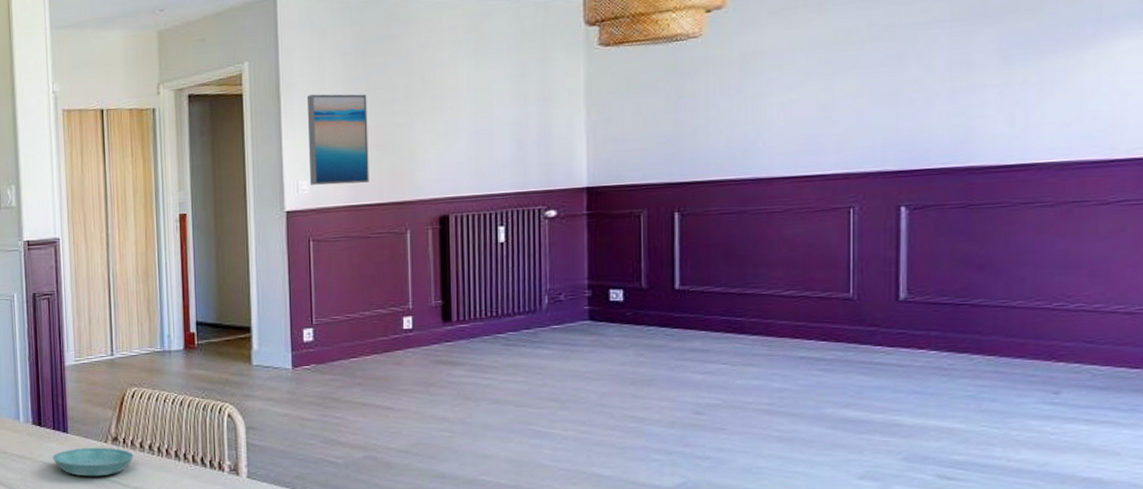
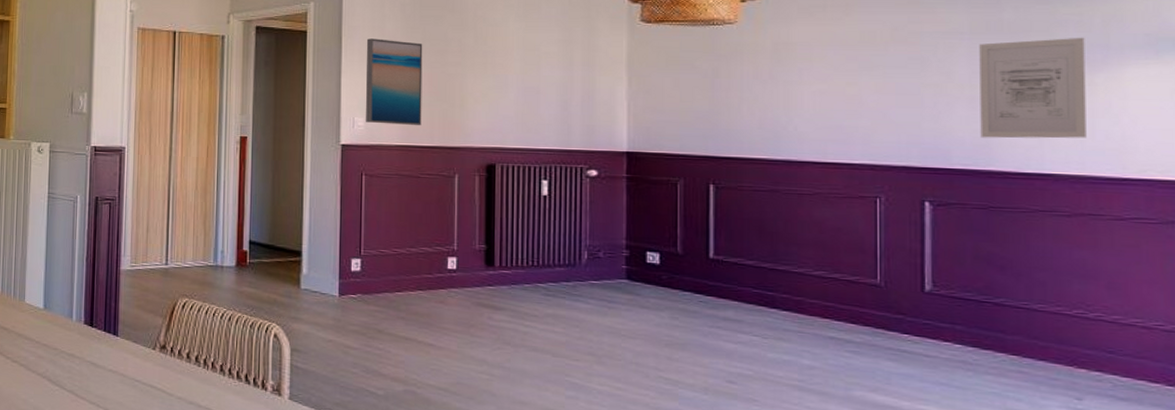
saucer: present [53,447,134,477] -> none [101,352,180,383]
wall art: none [961,11,1075,133] -> present [979,37,1086,139]

